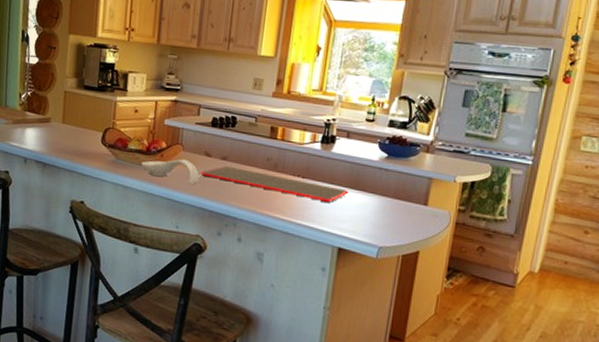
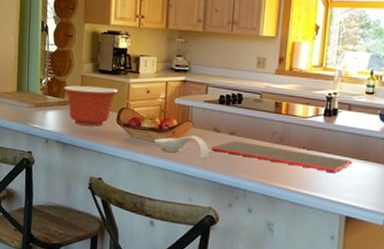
mixing bowl: none [44,101,105,146] -> present [63,85,119,126]

